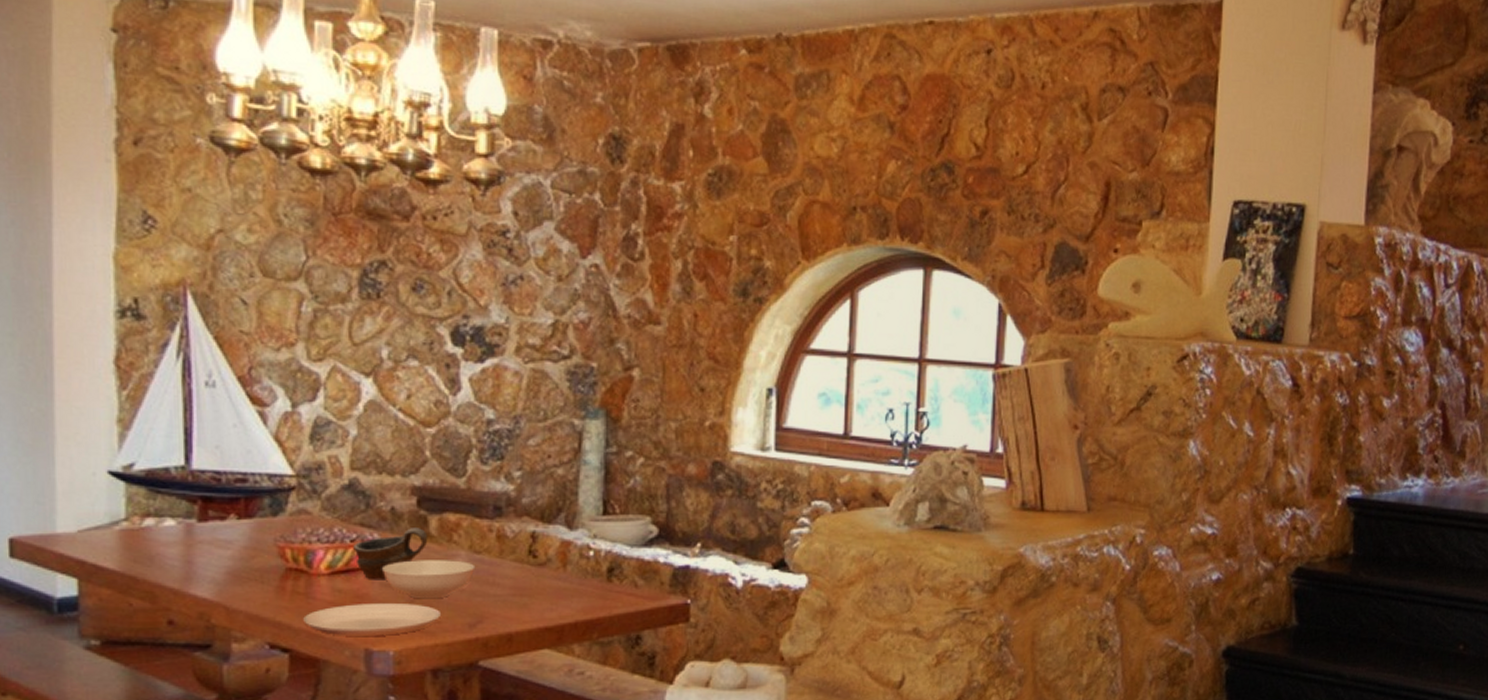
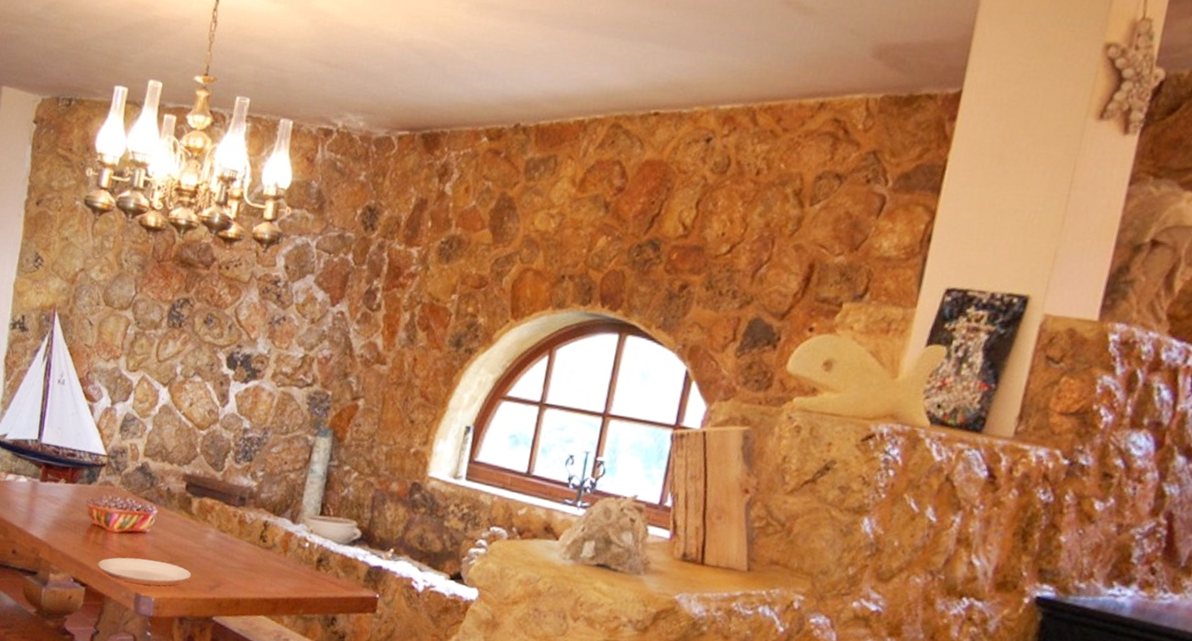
cup: present [353,528,428,579] -> none [138,505,190,542]
bowl: present [383,560,476,599] -> none [155,530,221,563]

